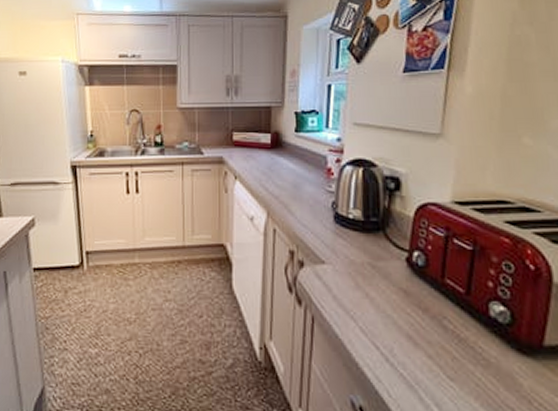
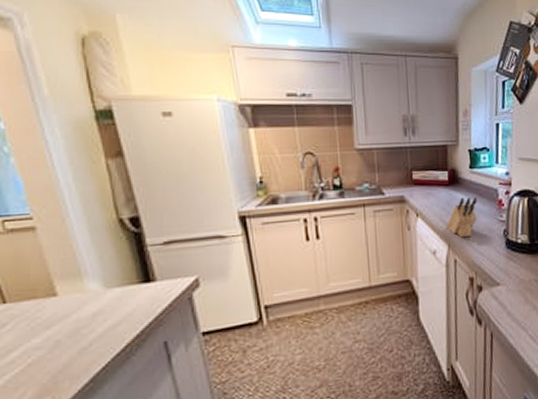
knife block: none [267,162,302,205] -> present [447,196,477,237]

